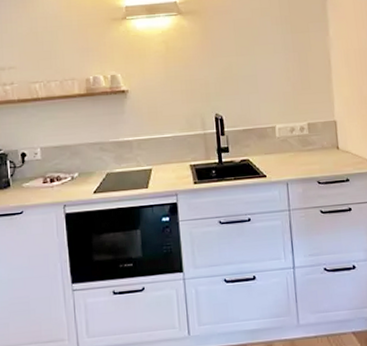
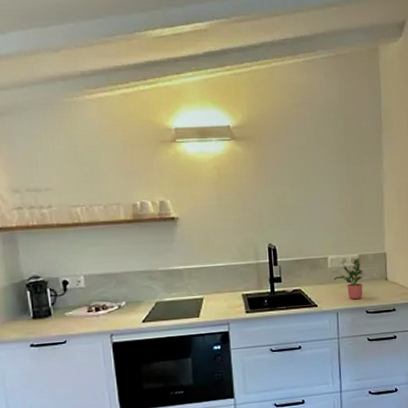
potted plant: none [282,126,314,170] -> present [333,258,363,300]

